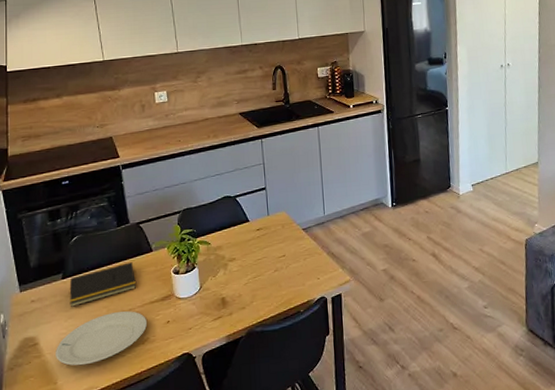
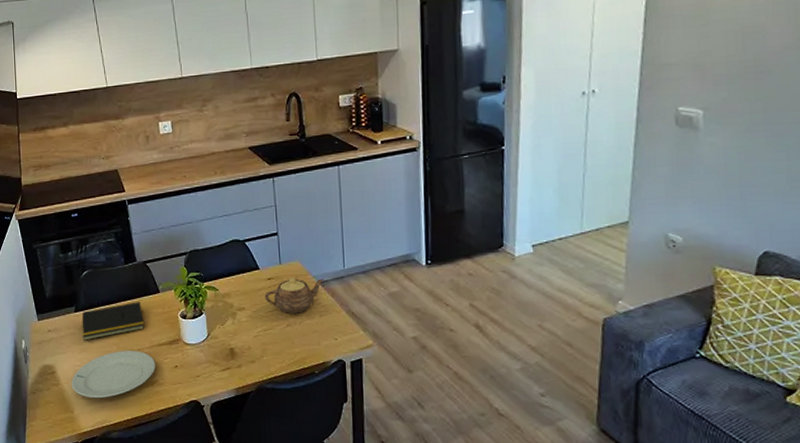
teapot: none [254,226,307,260] -> present [264,278,324,313]

